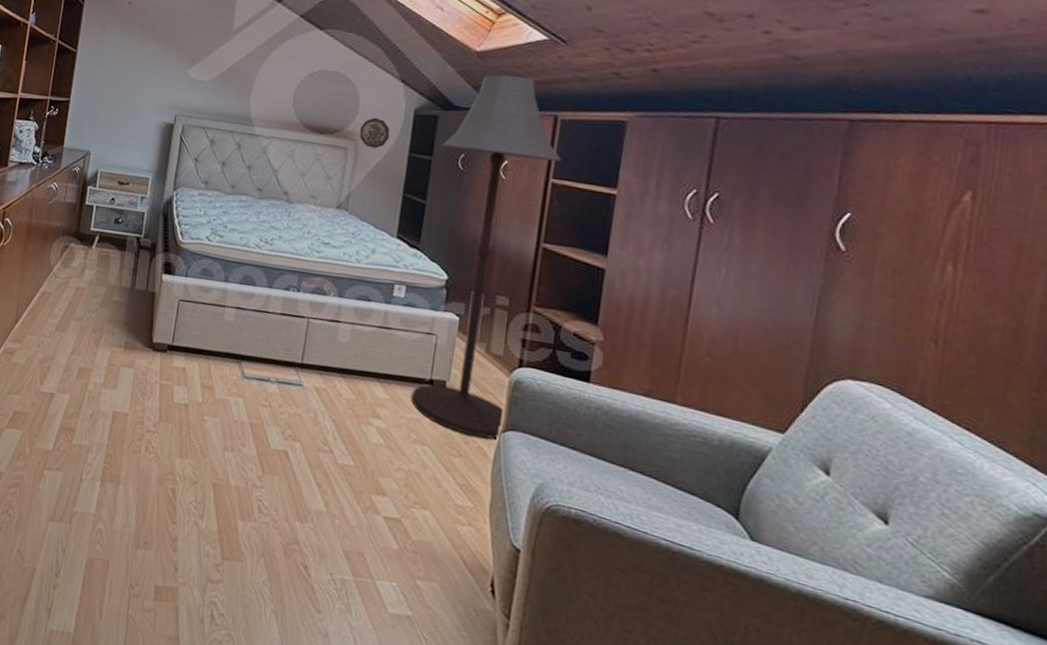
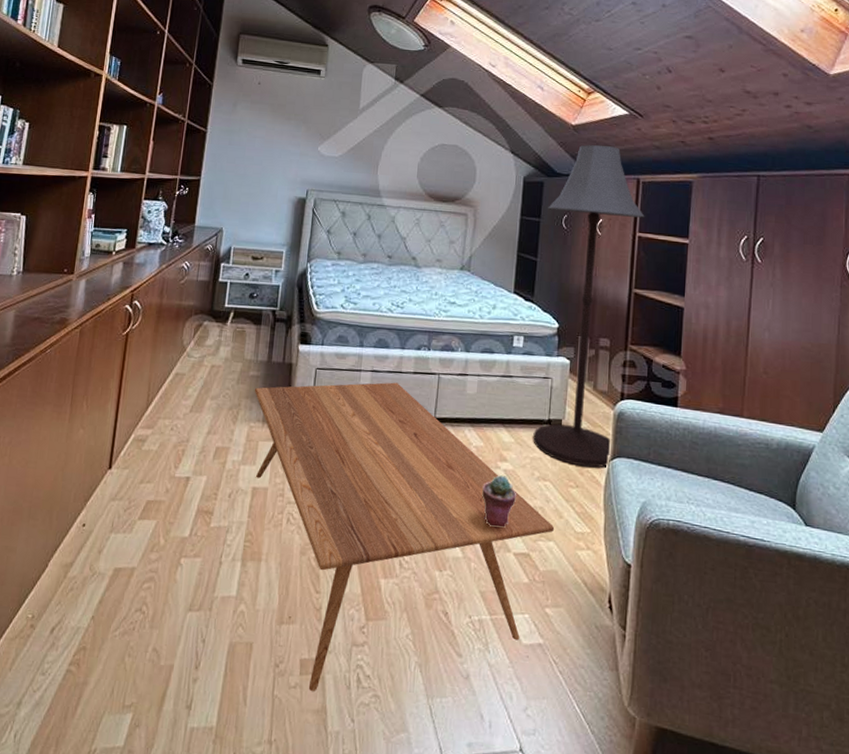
coffee table: none [117,313,432,619] -> present [254,382,555,692]
potted succulent: none [350,432,389,489] -> present [482,475,516,529]
decorative plate: present [359,117,390,149] -> none [478,185,504,213]

